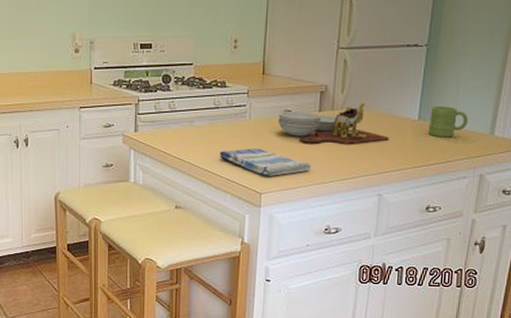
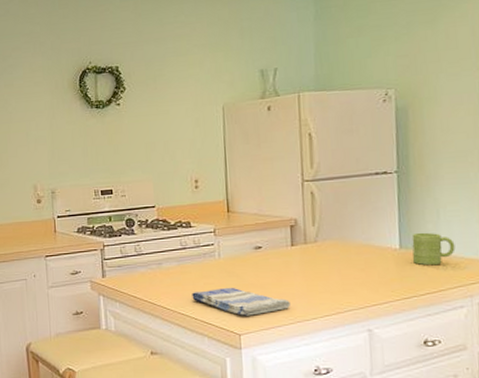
cutting board: present [278,102,389,144] -> none [249,233,371,280]

